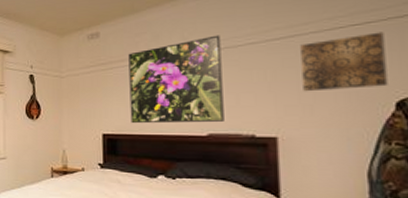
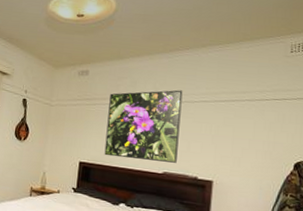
wall art: present [300,32,388,92] -> none [235,107,294,151]

